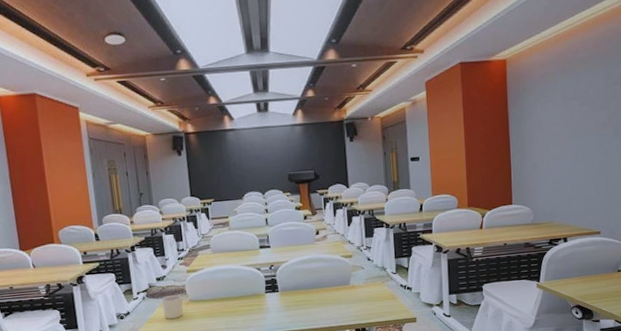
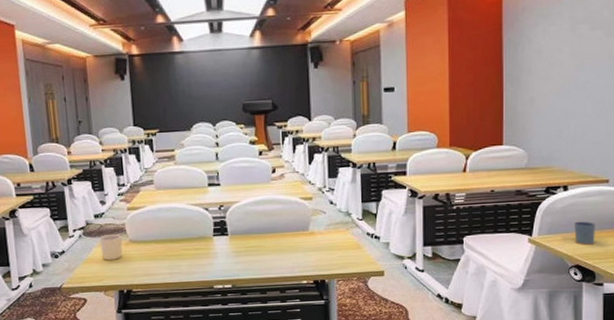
mug: none [574,267,591,289] -> present [574,221,595,246]

